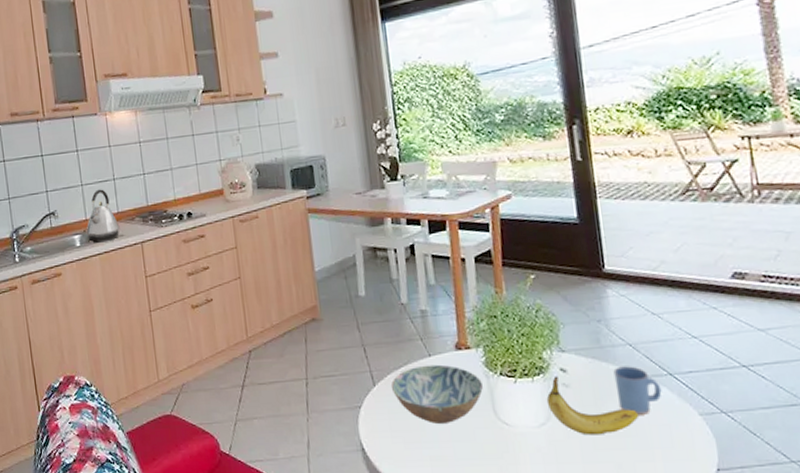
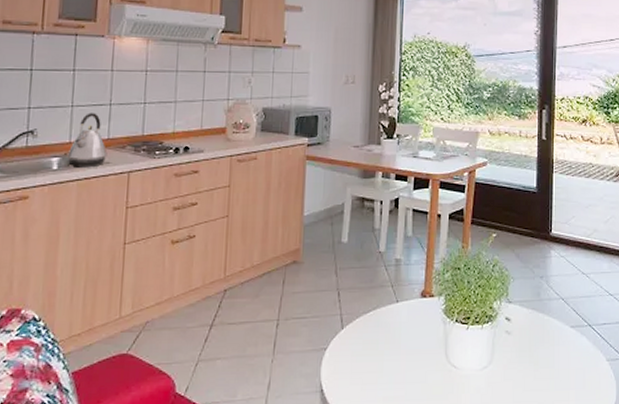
bowl: present [390,364,483,424] -> none [357,310,439,366]
fruit: present [546,376,640,436] -> none [491,324,562,378]
mug: present [613,366,662,415] -> none [547,317,582,360]

